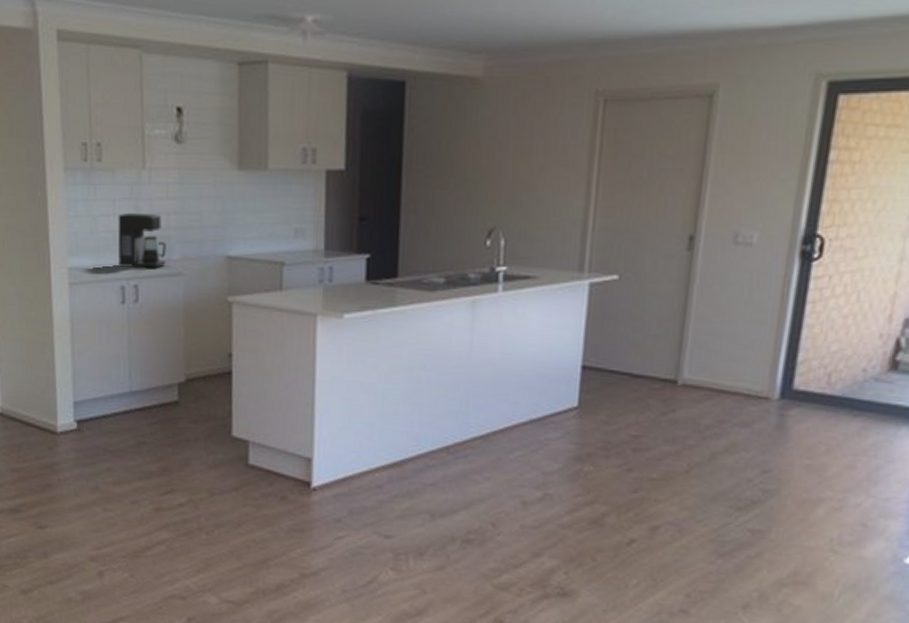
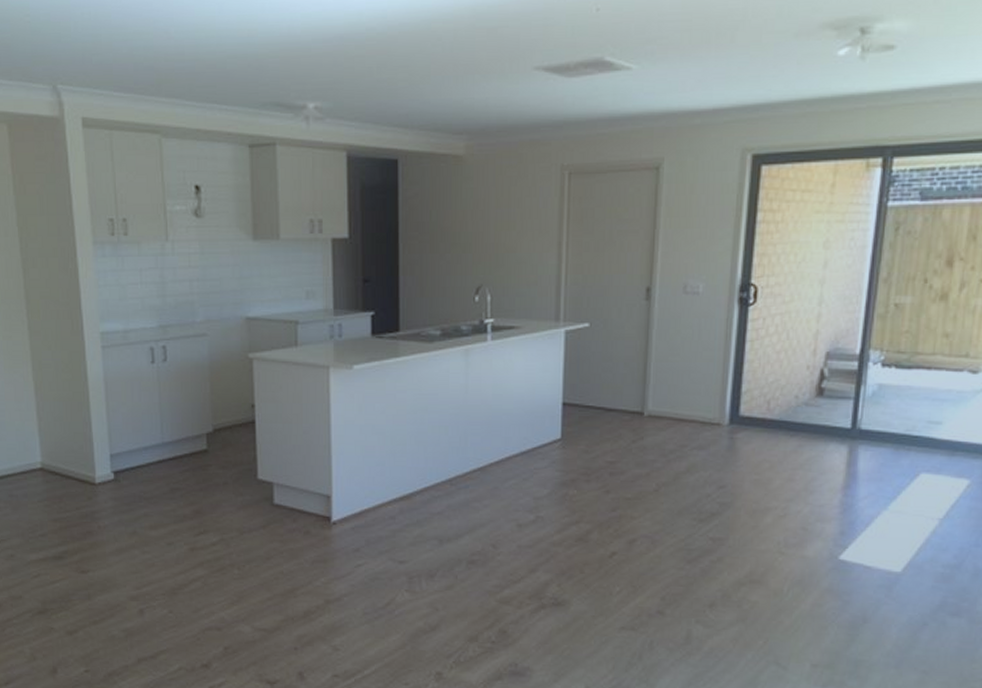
coffee maker: present [118,212,167,268] -> none [145,280,191,330]

